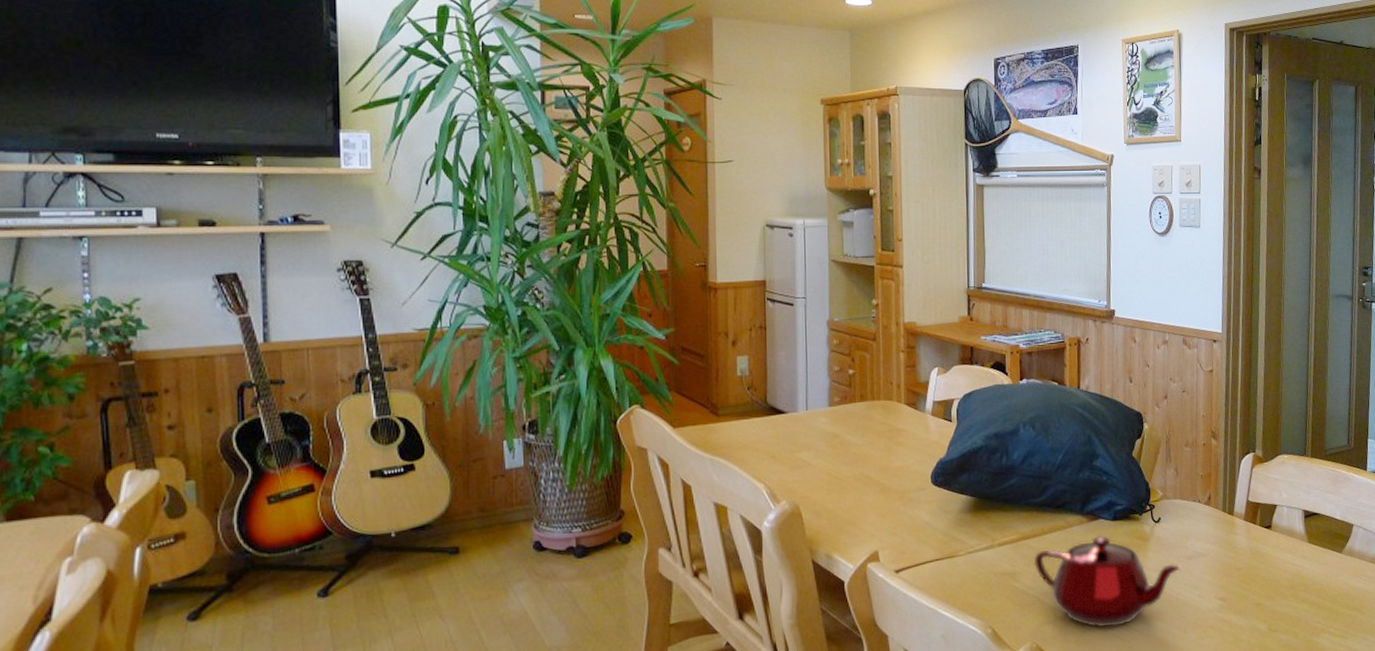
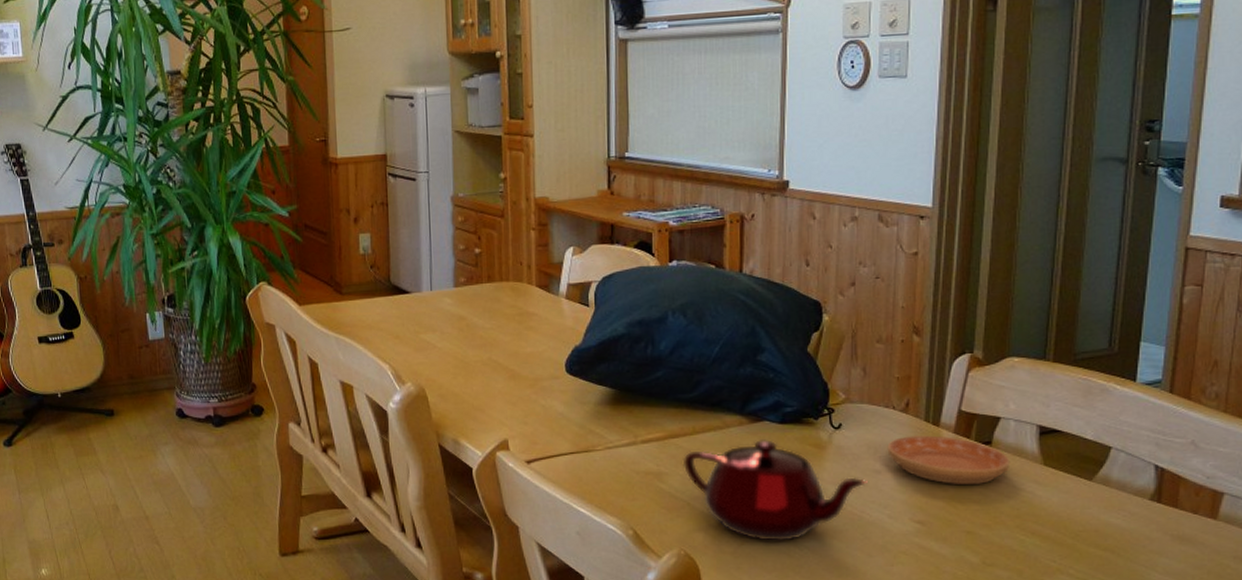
saucer: none [1195,523,1285,564] -> present [887,435,1011,485]

